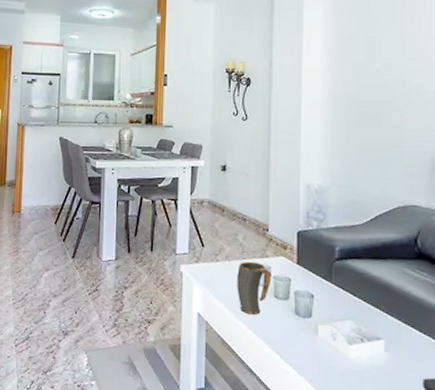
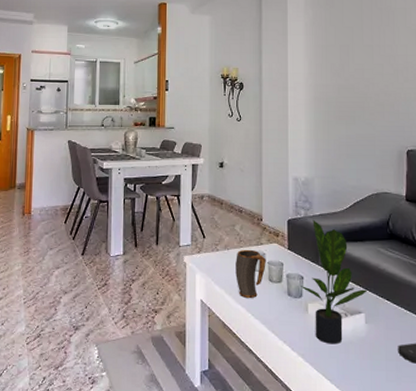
potted plant: none [310,232,388,372] -> present [301,219,367,345]

